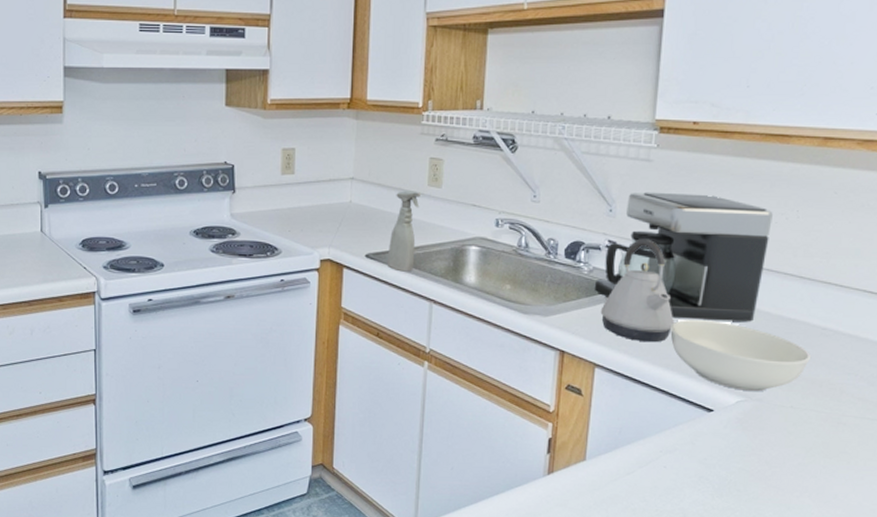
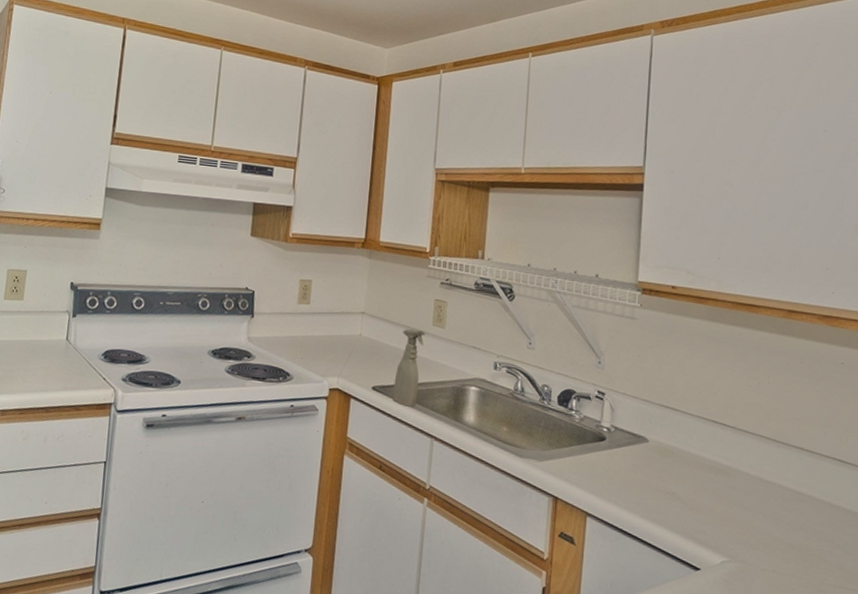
coffee maker: present [594,192,773,322] -> none [585,347,747,481]
kettle: present [600,239,674,343] -> none [591,392,660,495]
bowl: present [669,320,812,392] -> none [656,474,790,553]

